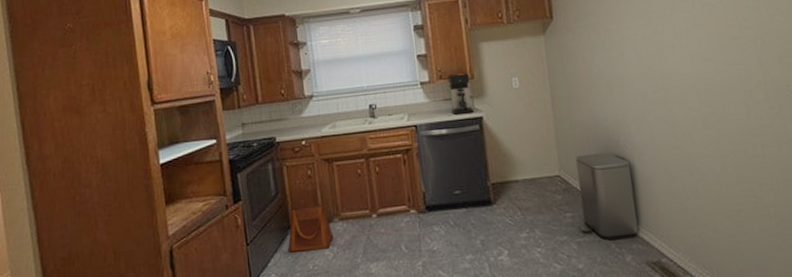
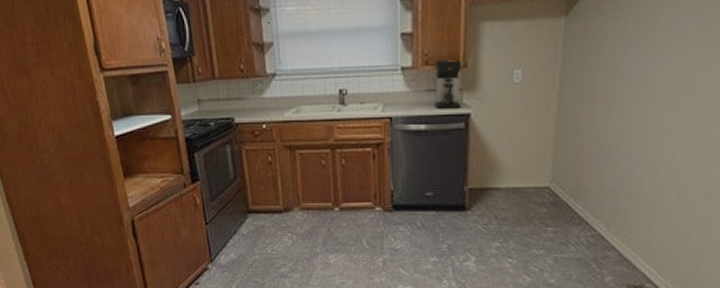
shopping bag: present [288,205,334,253] -> none [247,193,294,236]
pedal bin: present [575,152,639,241] -> none [560,167,637,260]

